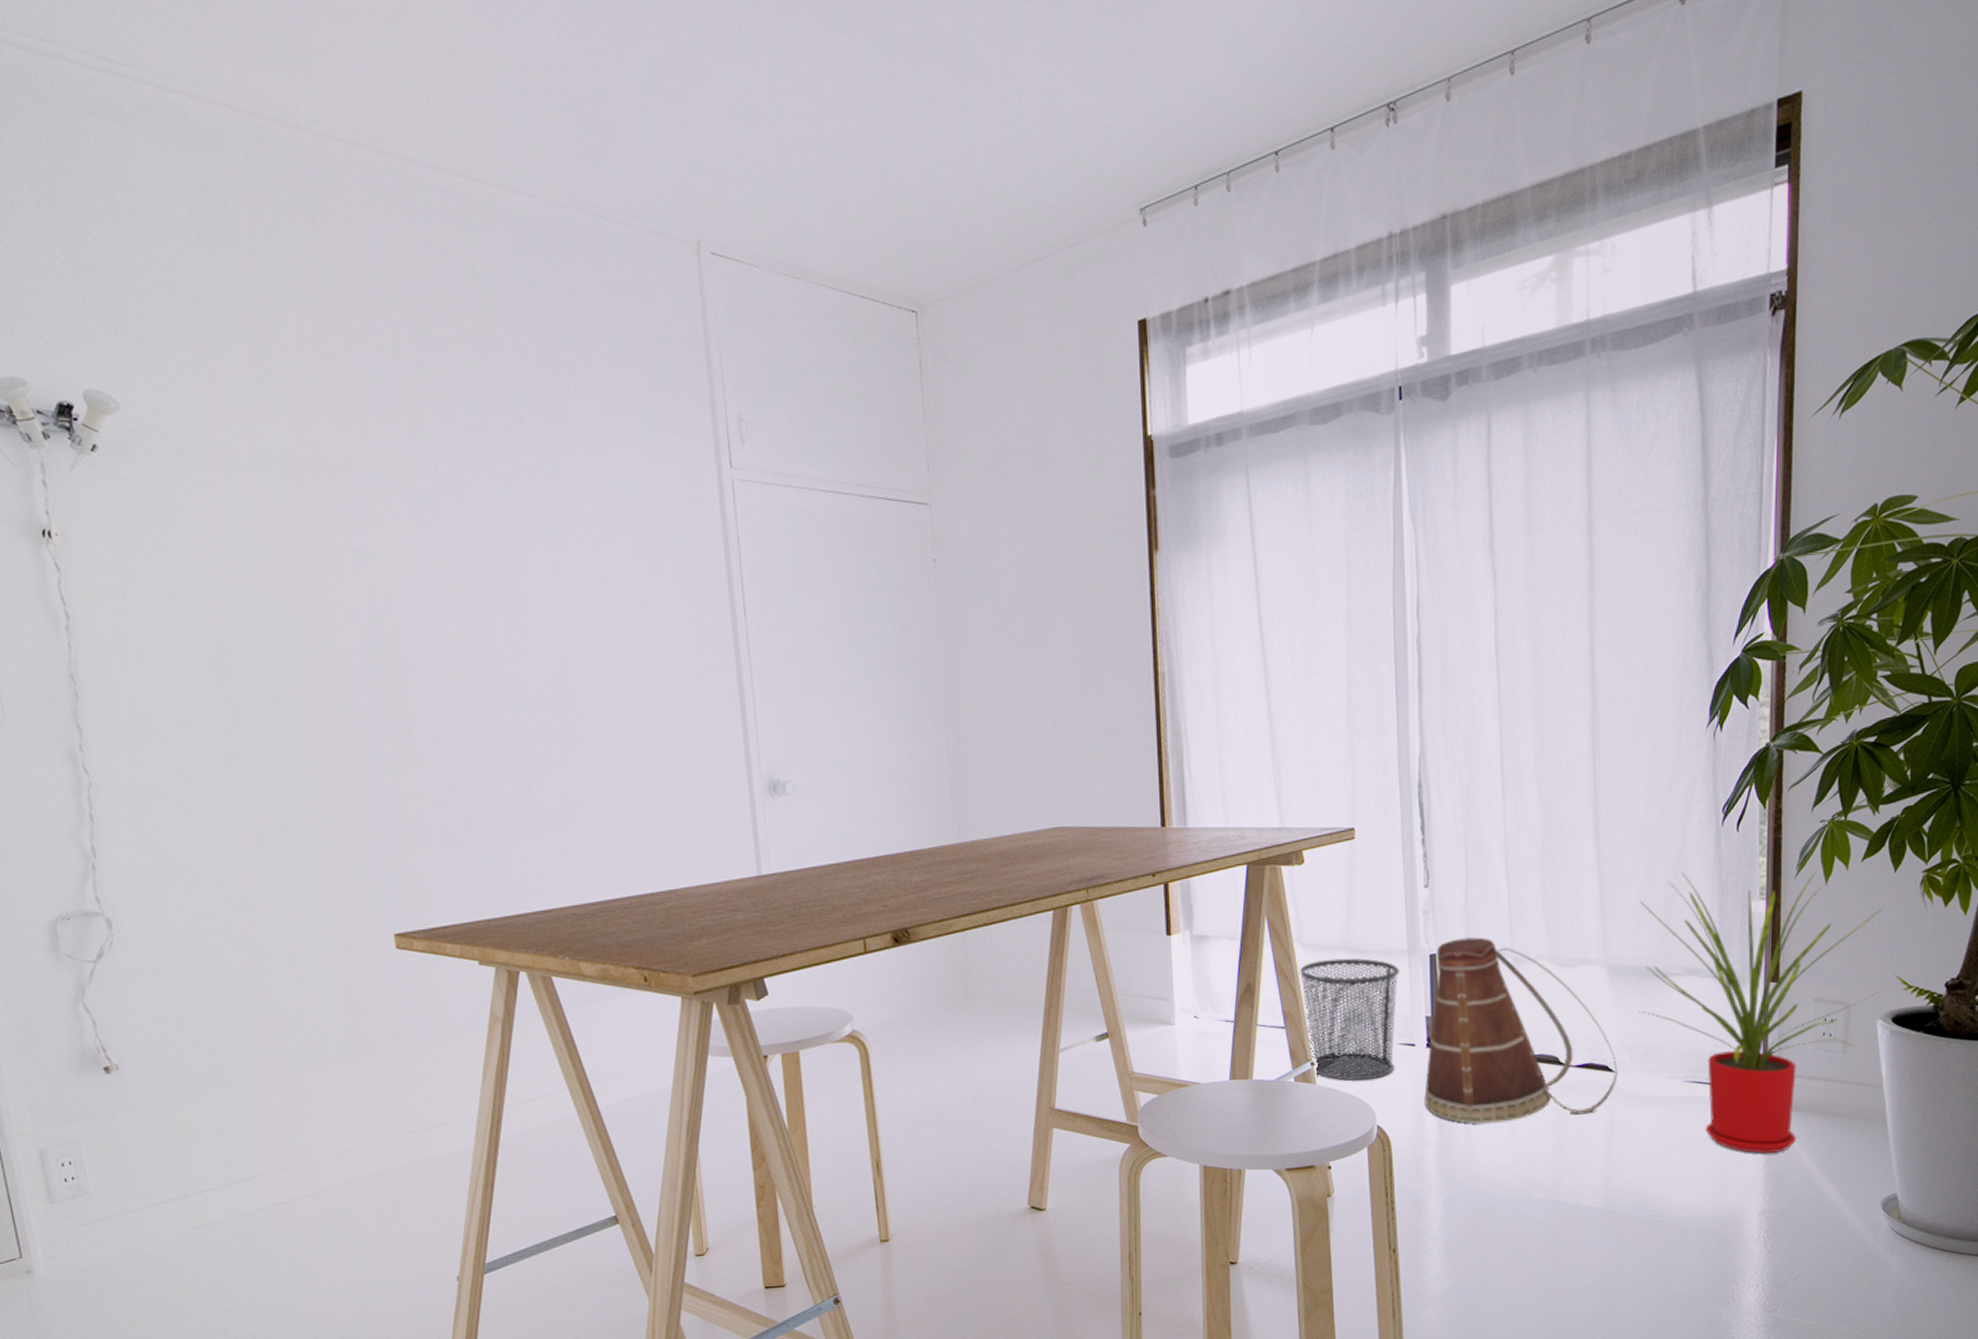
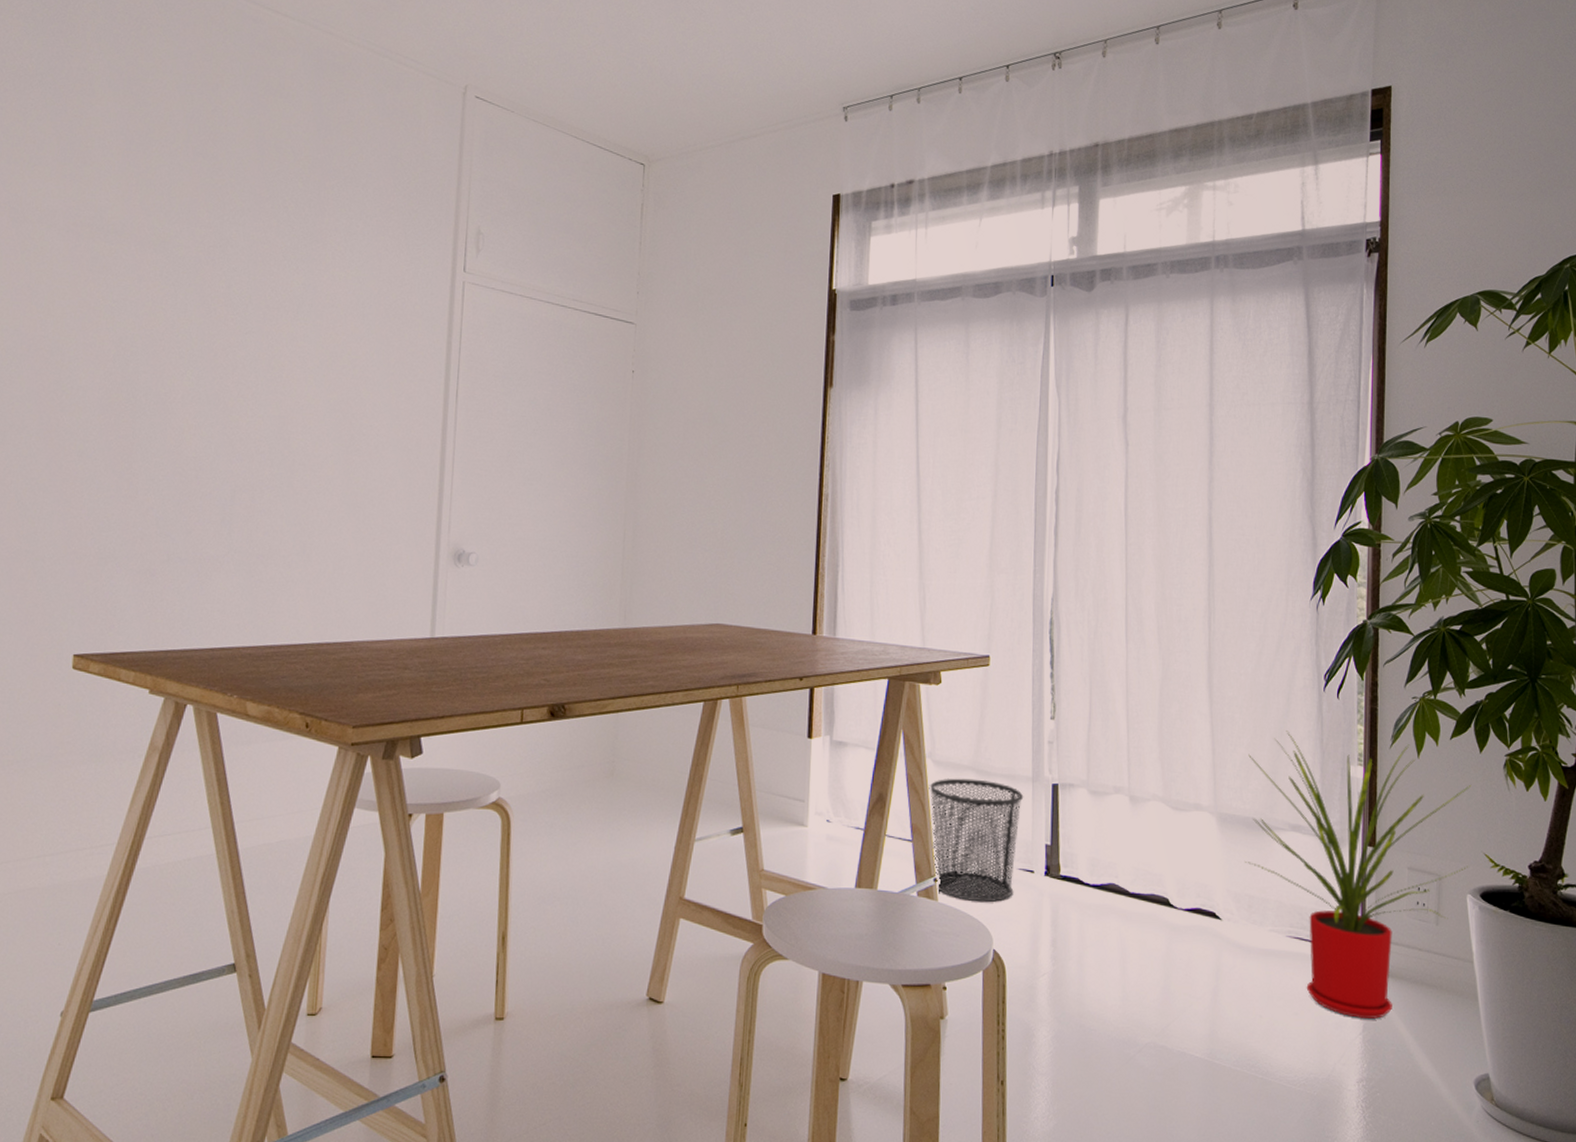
basket: present [1424,936,1618,1124] -> none [1040,770,1225,959]

